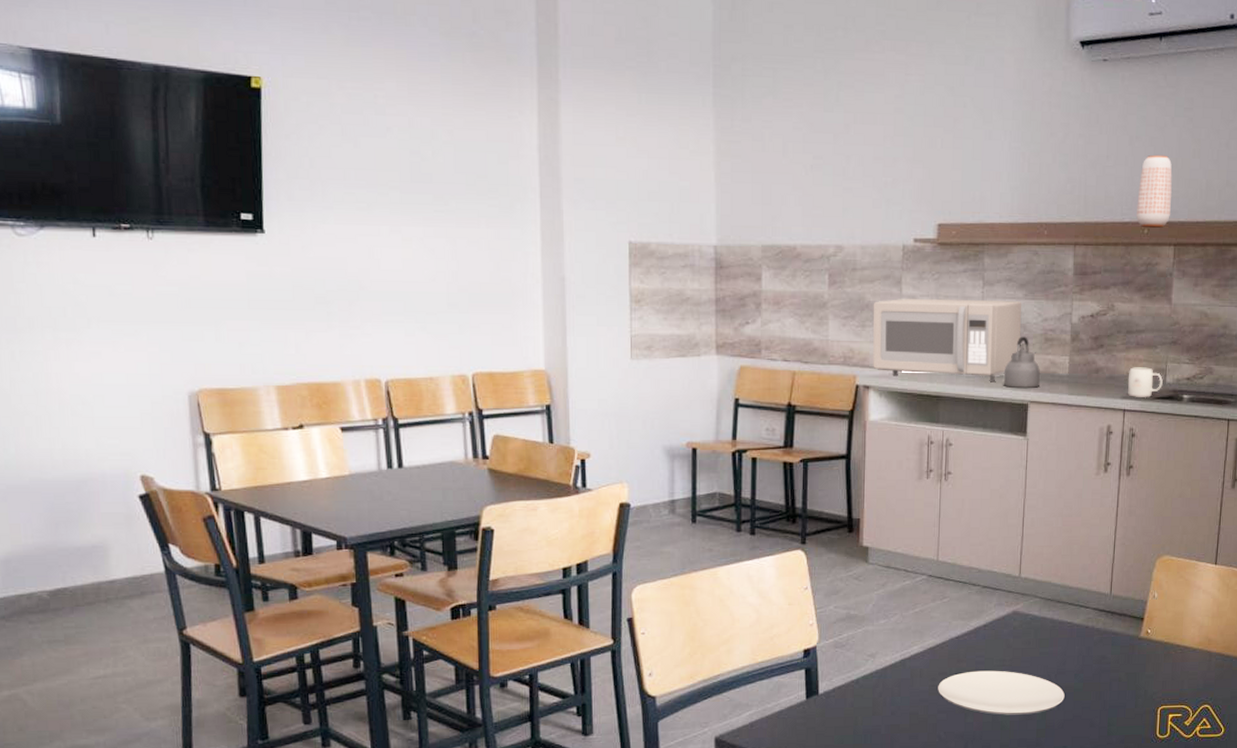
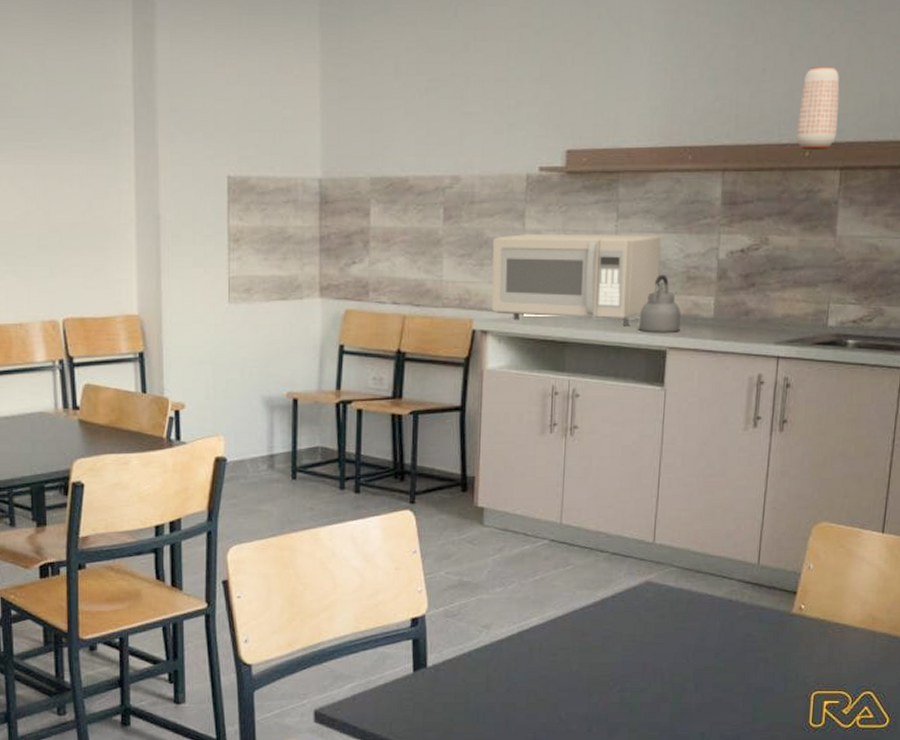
plate: present [938,670,1065,715] -> none [559,646,703,696]
mug: present [1127,367,1163,398] -> none [782,308,824,344]

